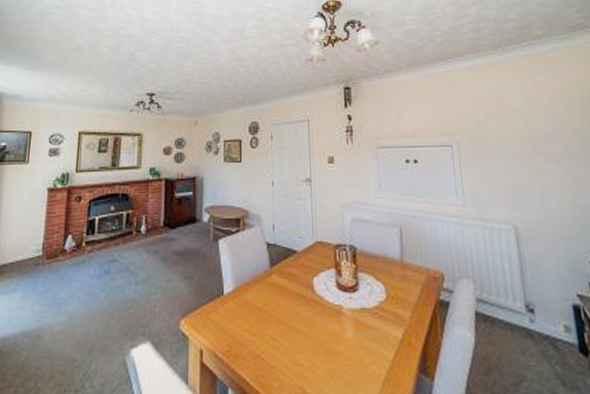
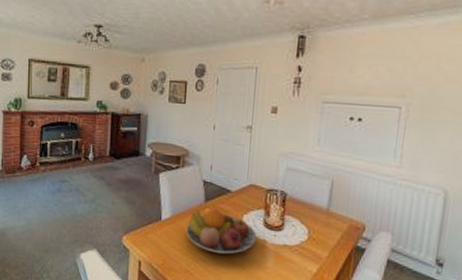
fruit bowl: none [252,275,331,328] -> present [186,209,257,254]

